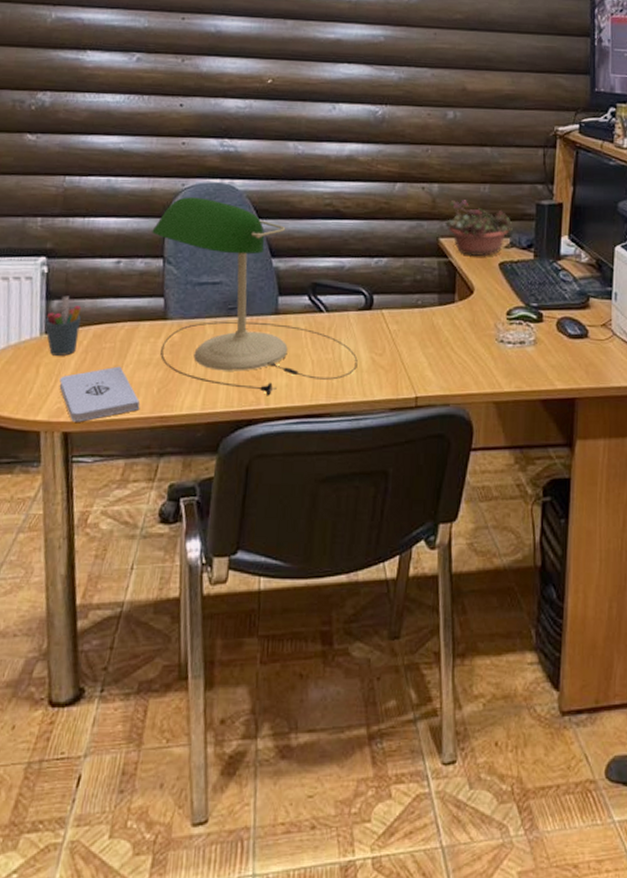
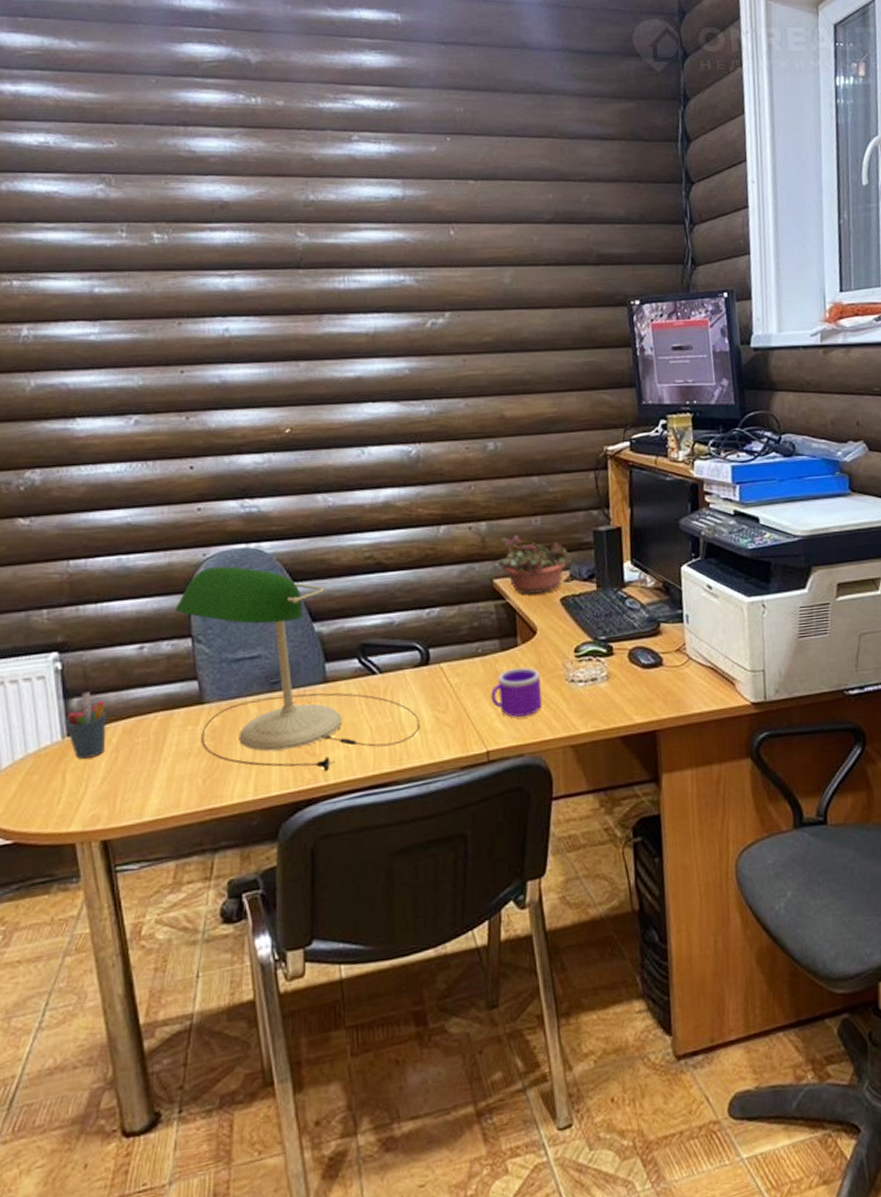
notepad: present [59,366,140,422] -> none [91,761,185,828]
mug: none [424,323,473,369] -> present [490,667,543,717]

